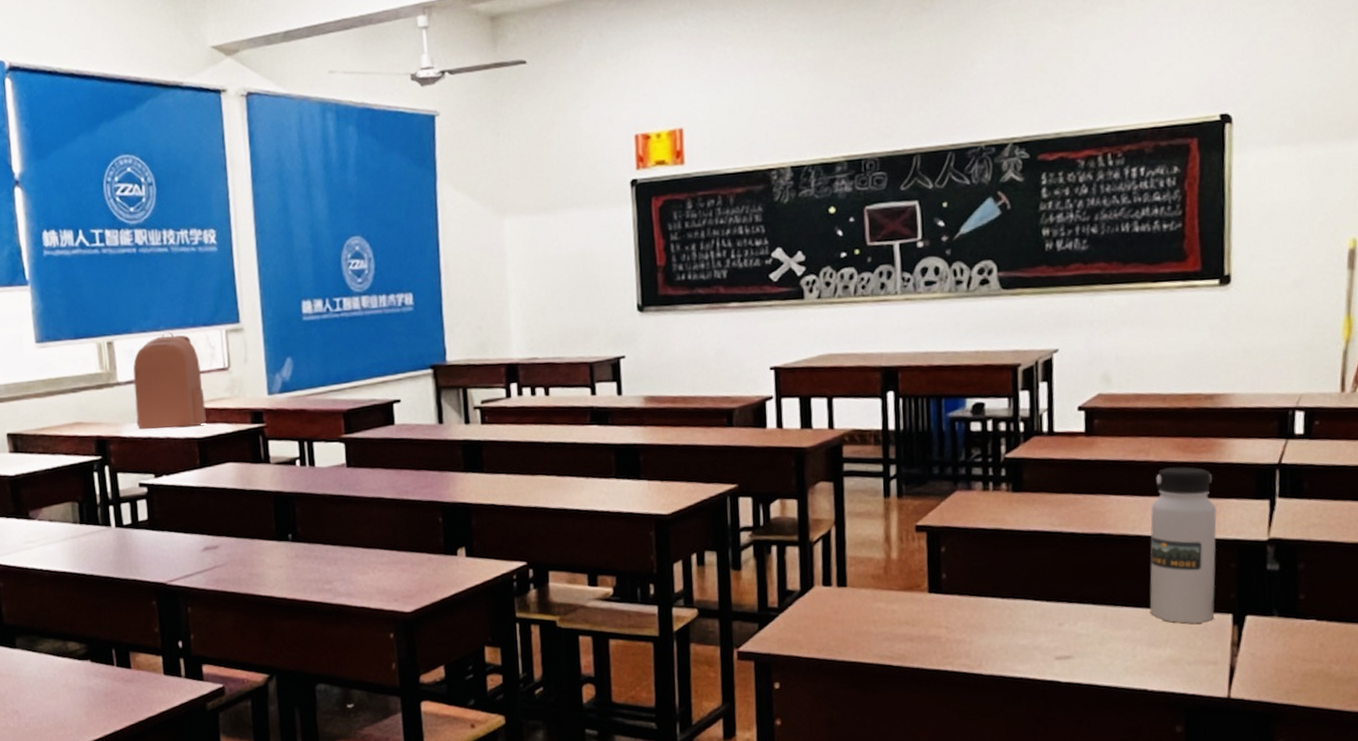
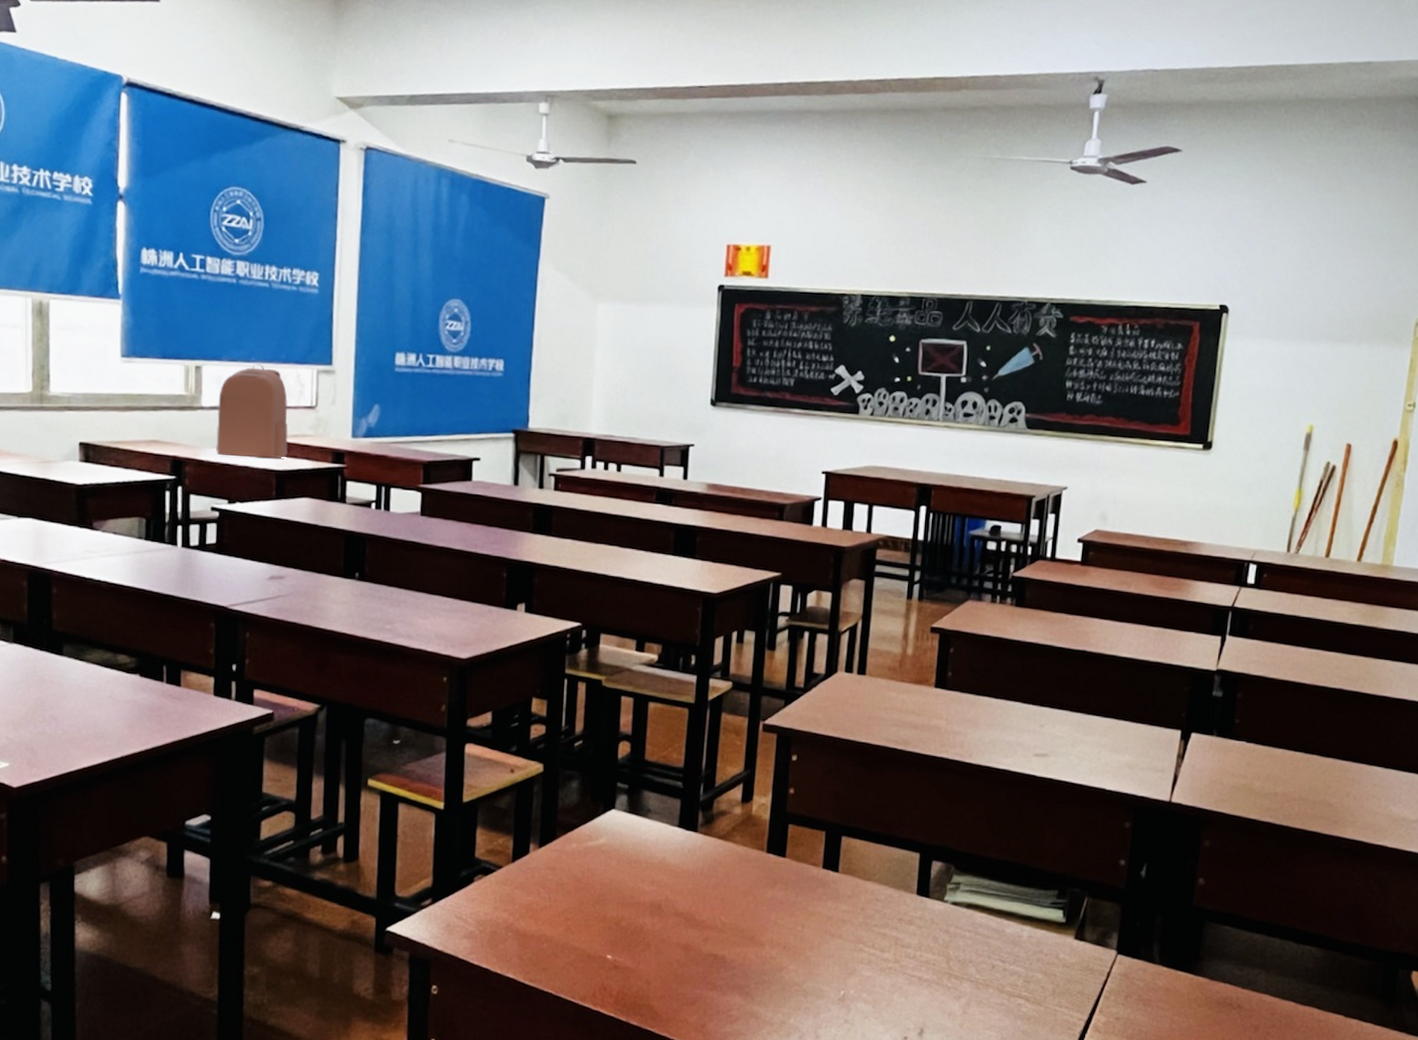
water bottle: present [1149,467,1217,624] -> none [1115,600,1179,736]

